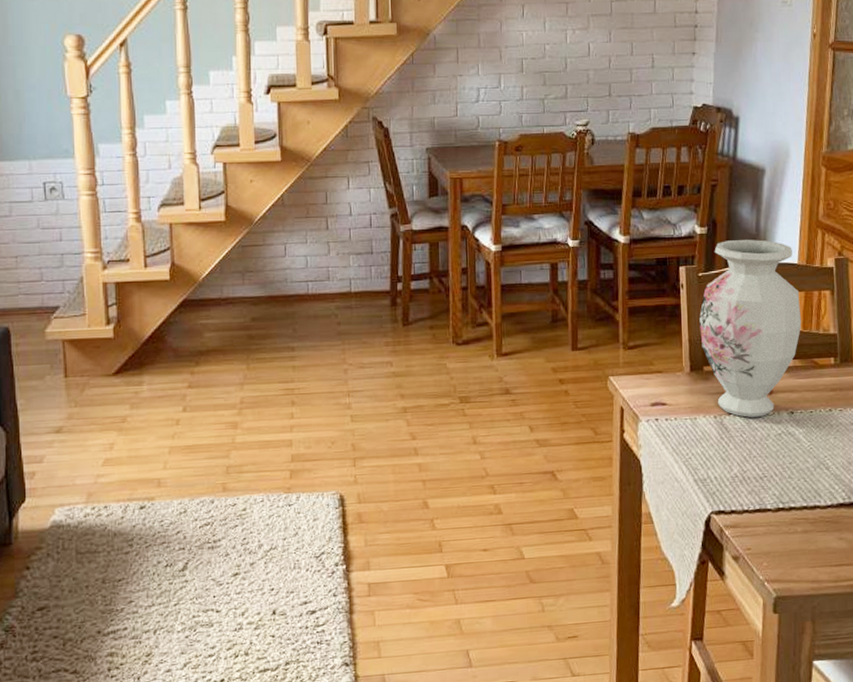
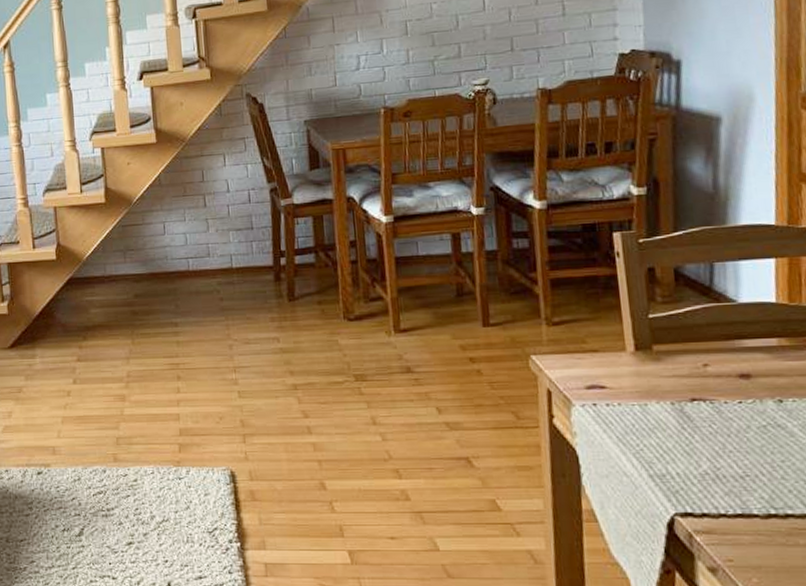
vase: present [698,239,802,417] -> none [642,198,787,405]

